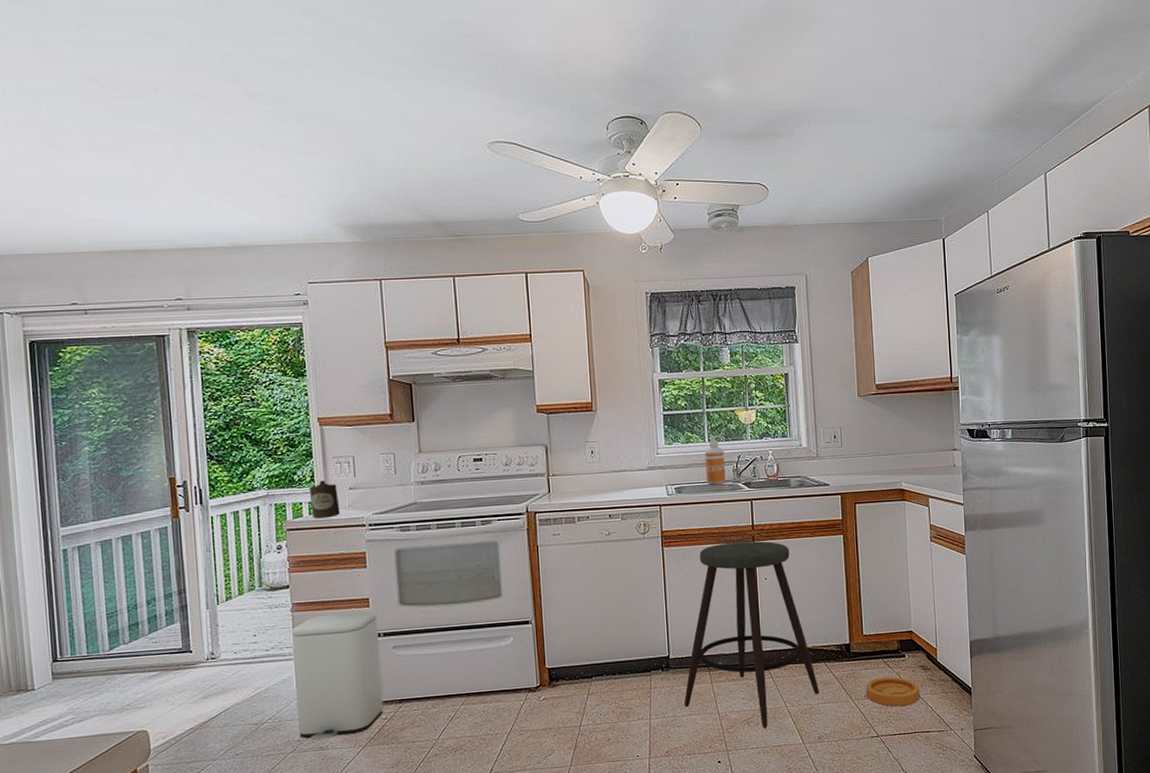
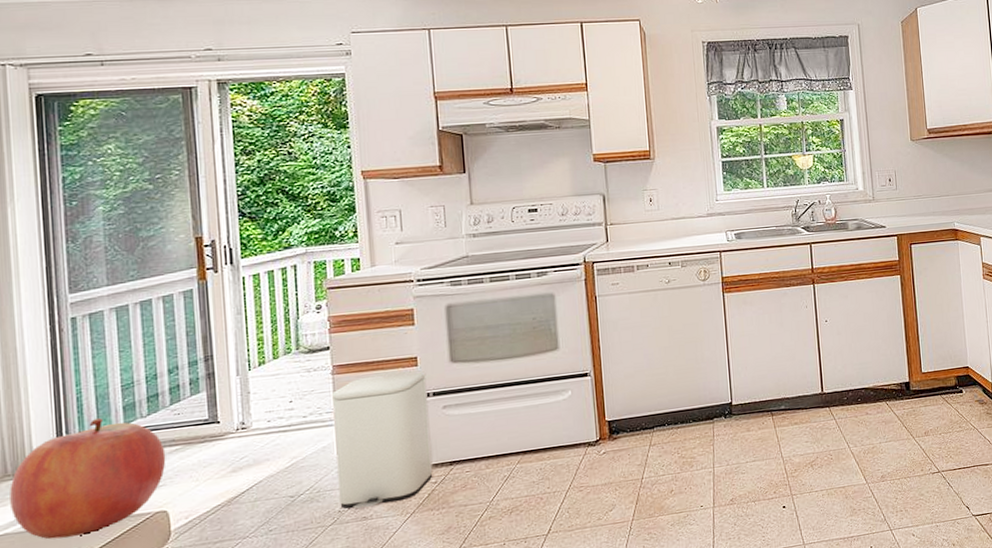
fruit: none [13,642,146,751] -> present [9,417,166,540]
canister: present [308,480,340,519] -> none [351,235,386,276]
bar stool: present [683,540,819,729] -> none [747,284,881,471]
soap dispenser: present [704,435,726,484] -> none [763,181,785,229]
pet bowl: present [866,677,920,707] -> none [926,412,978,442]

